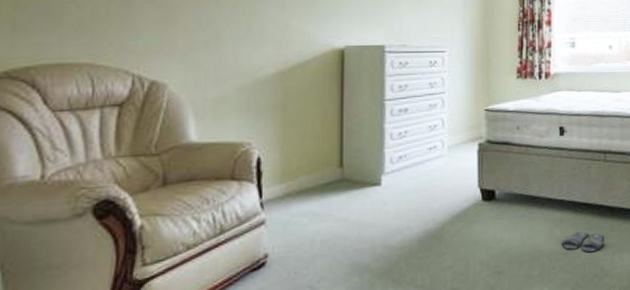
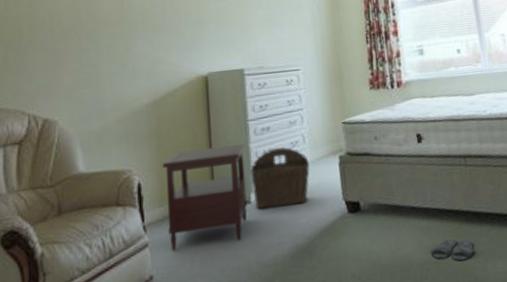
side table: none [286,123,380,230] -> present [162,143,248,252]
wicker basket: none [383,130,448,192] -> present [250,147,310,209]

